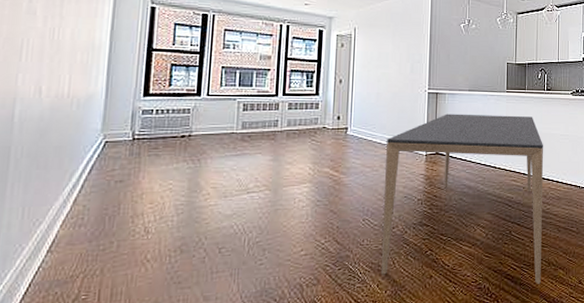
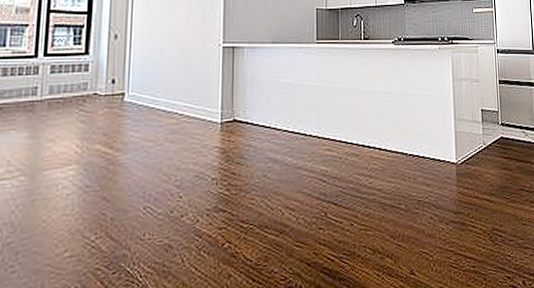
dining table: present [380,113,543,284] -> none [166,71,365,278]

